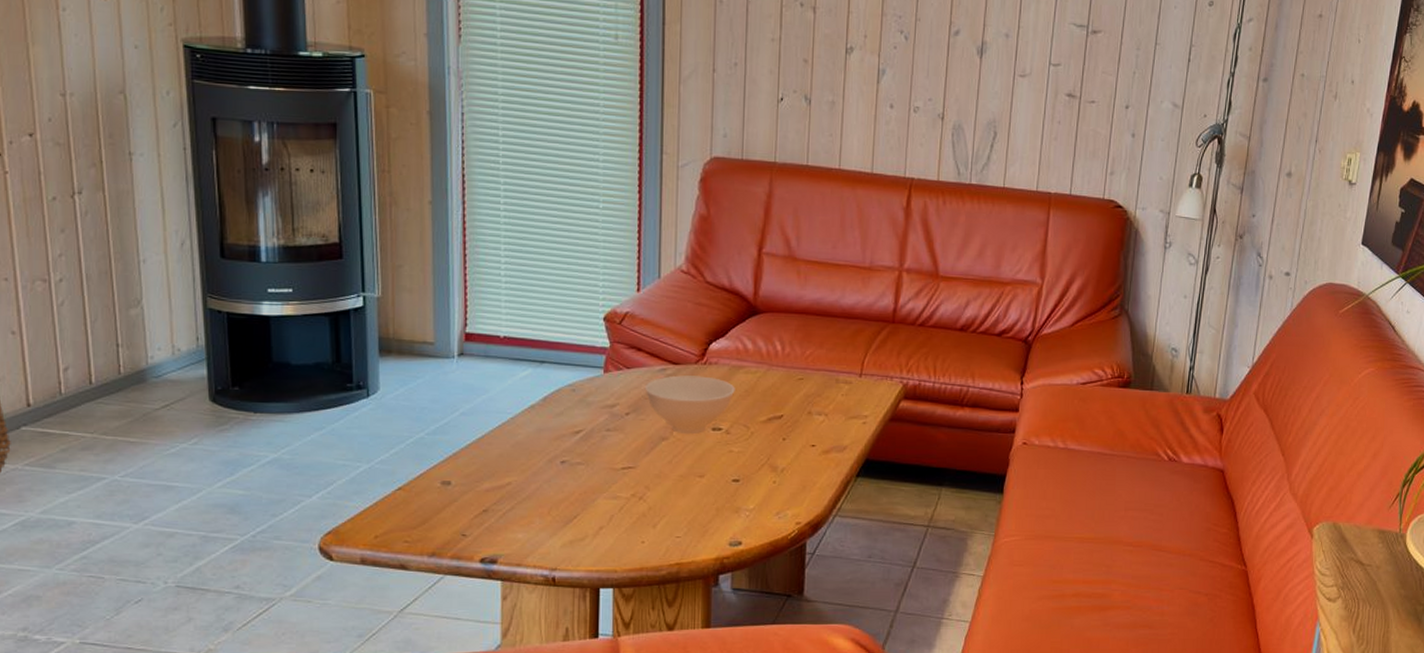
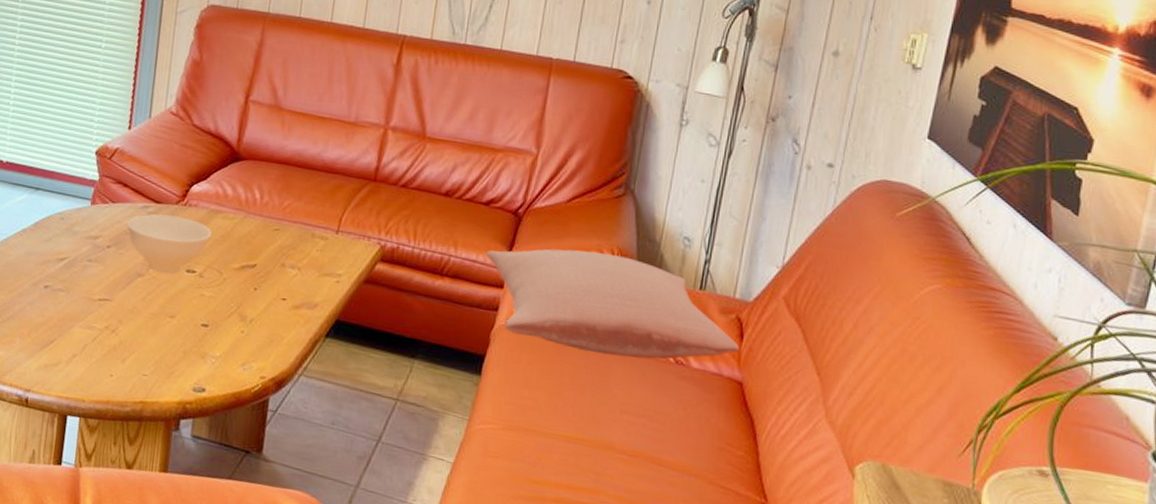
pillow: none [1001,369,1220,461] -> present [486,248,740,359]

